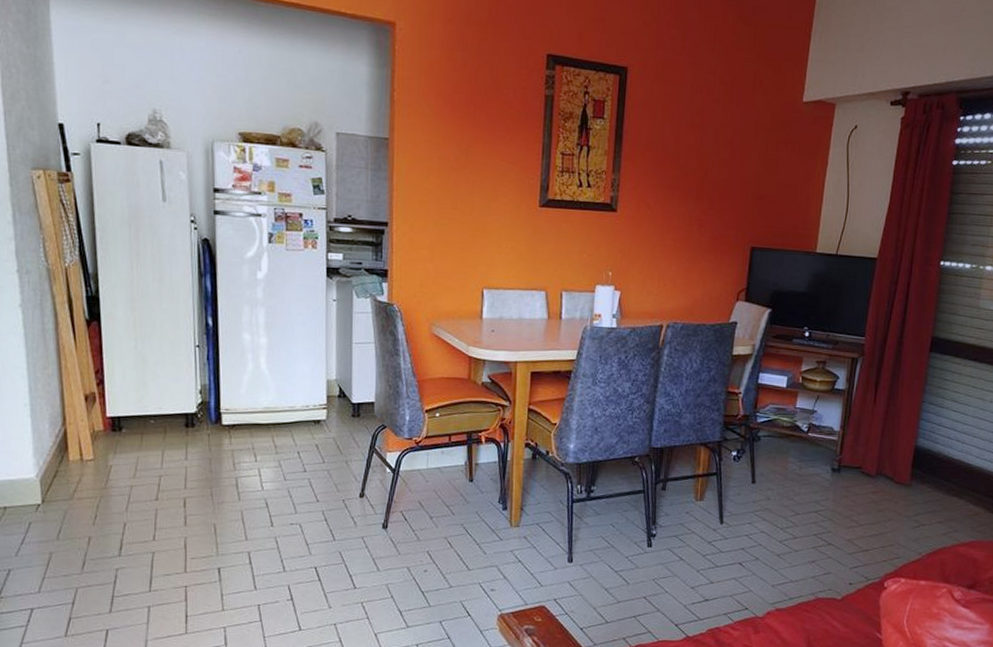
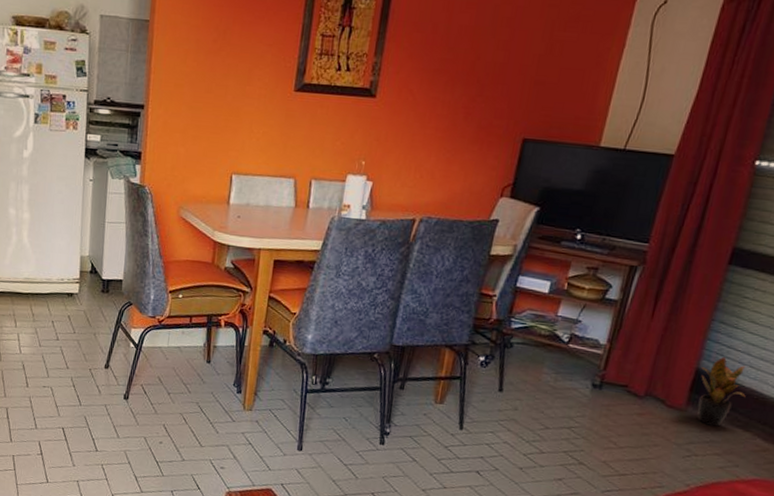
potted plant: none [919,433,956,497] -> present [697,356,746,427]

